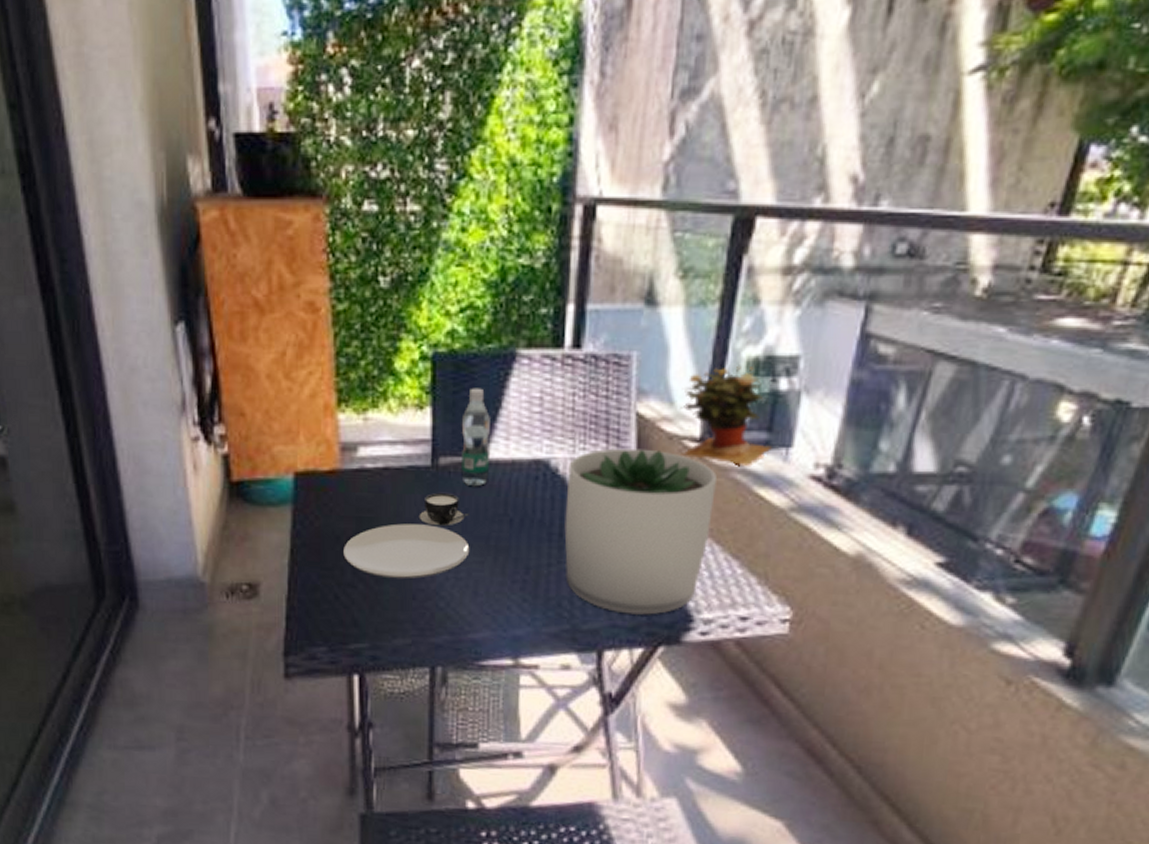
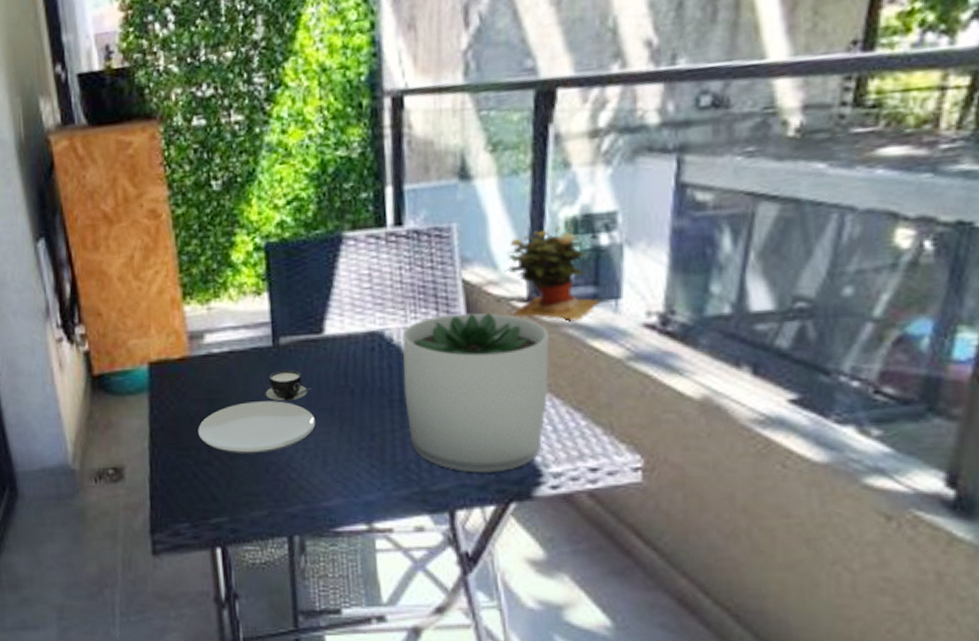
bottle: present [461,388,490,487] -> none [298,271,327,363]

